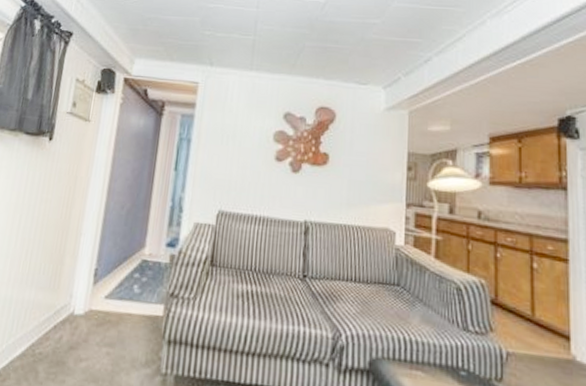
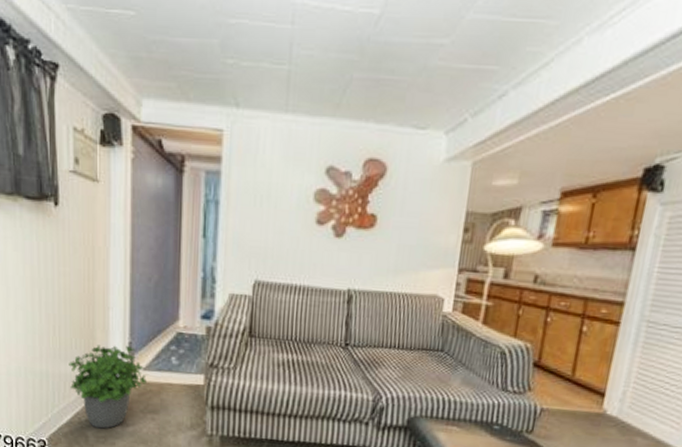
potted plant: none [30,270,107,364] -> present [69,345,147,429]

